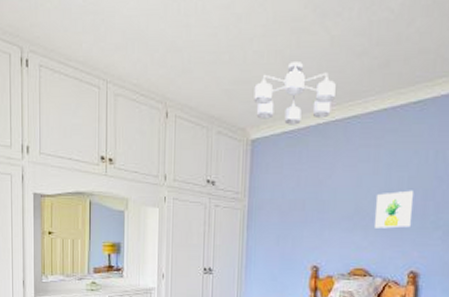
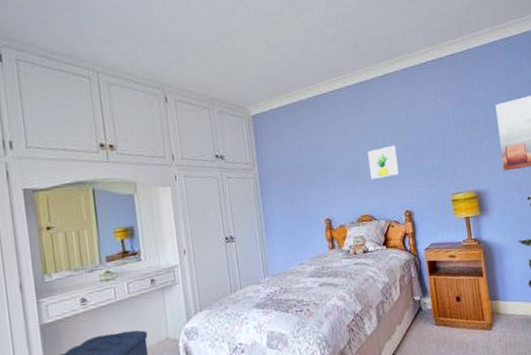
ceiling light fixture: present [254,62,336,125] -> none [247,48,319,101]

